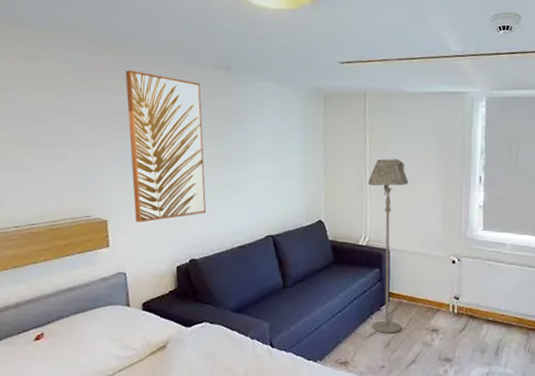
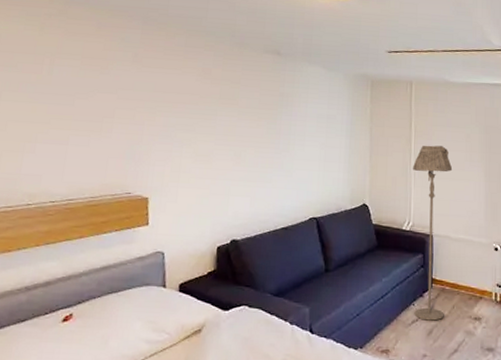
wall art: present [125,70,207,223] -> none [176,50,251,201]

